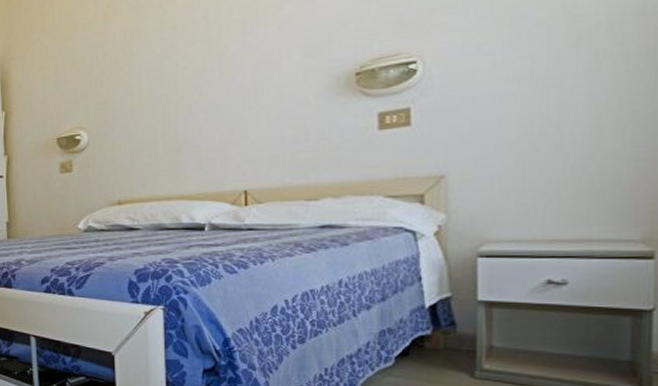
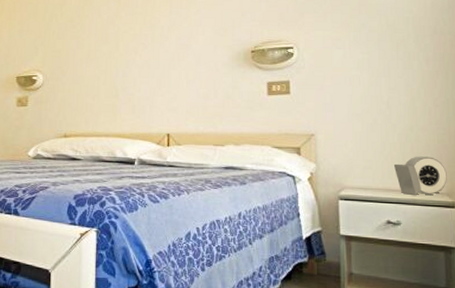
alarm clock: none [563,192,645,247] -> present [394,156,447,196]

